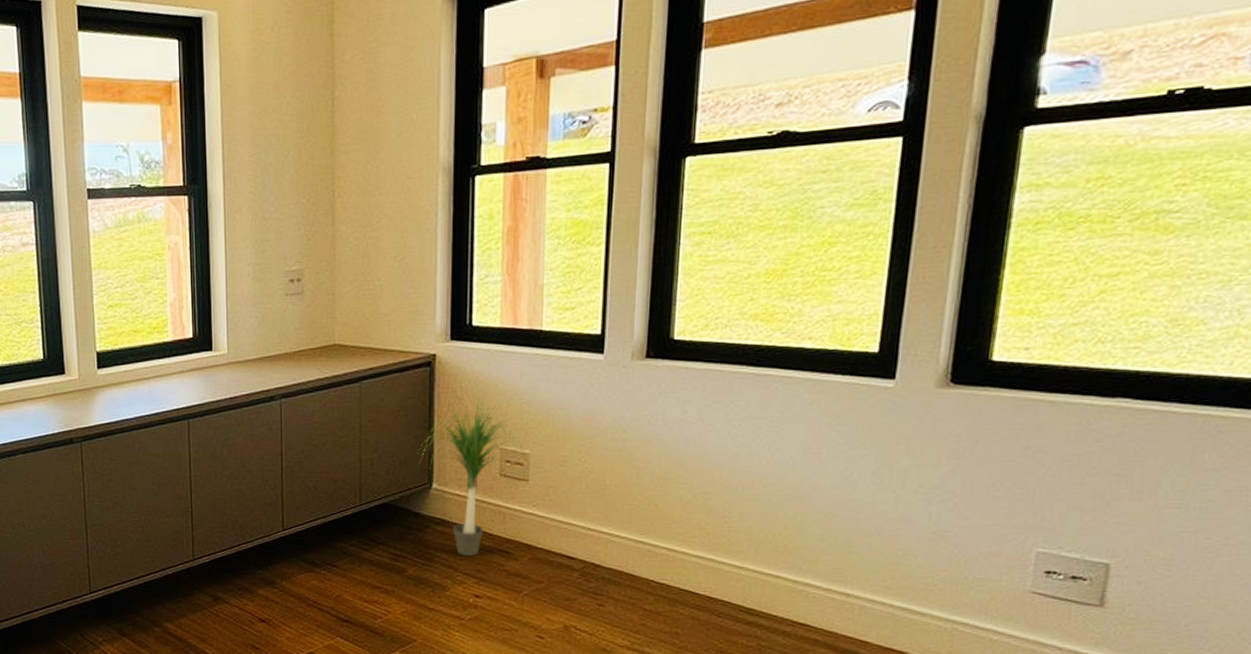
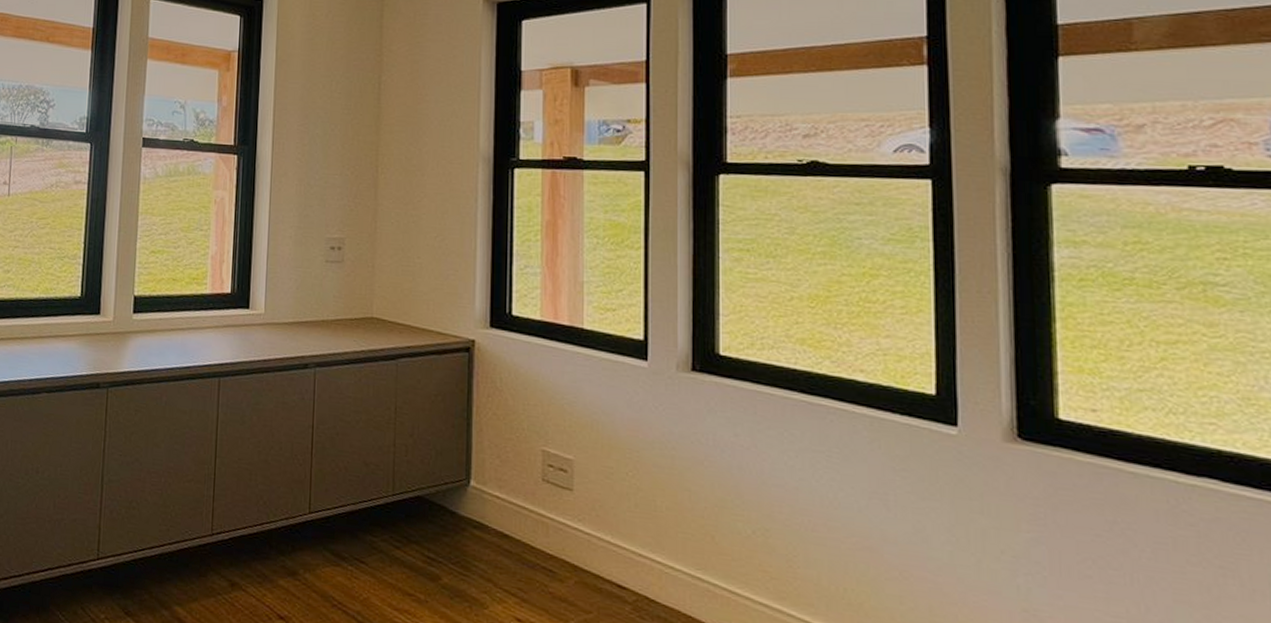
potted plant: present [420,397,530,556] -> none [457,391,574,571]

